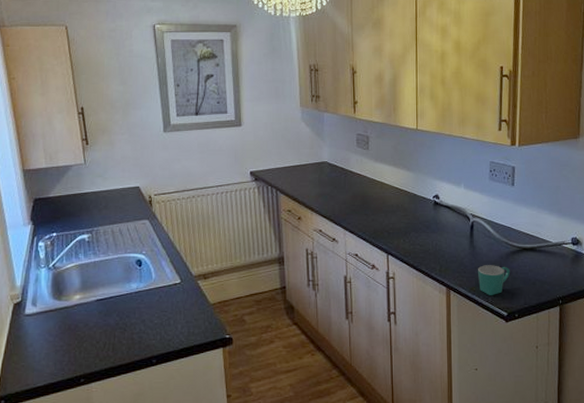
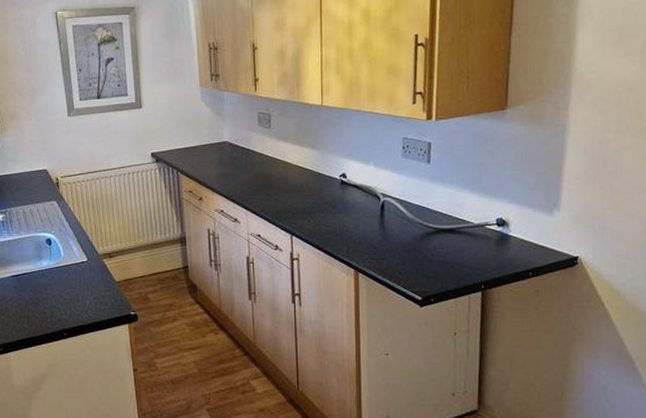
mug: present [478,265,510,295] -> none [389,247,425,278]

